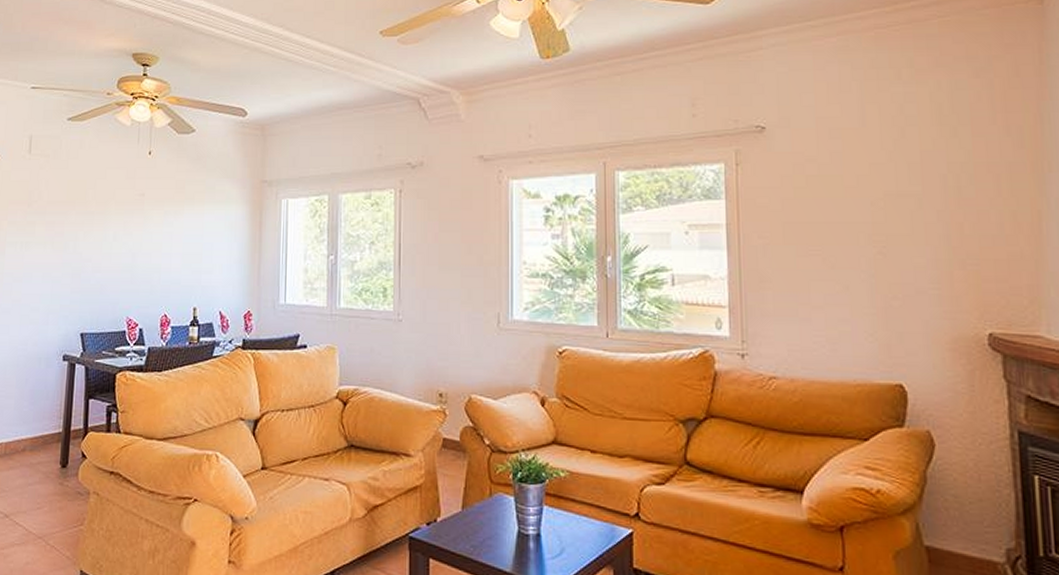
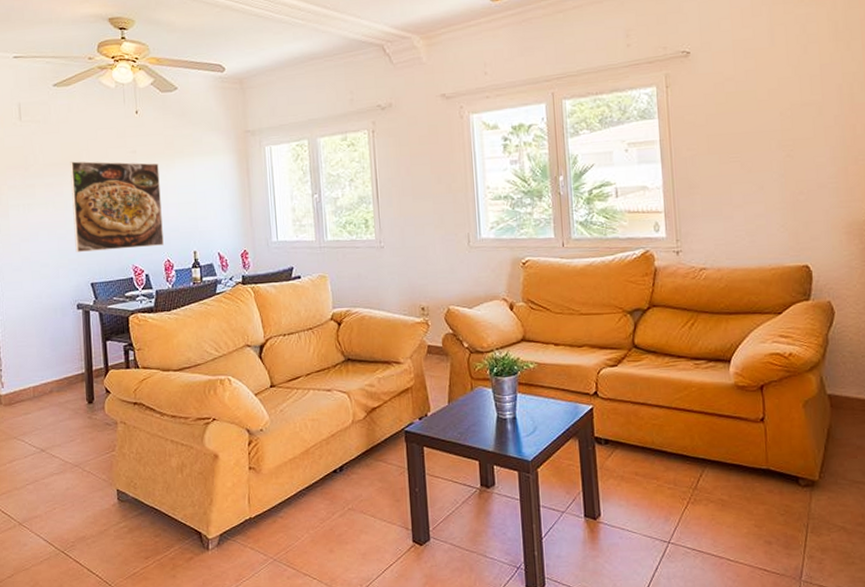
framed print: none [69,200,167,299] -> present [70,161,164,252]

